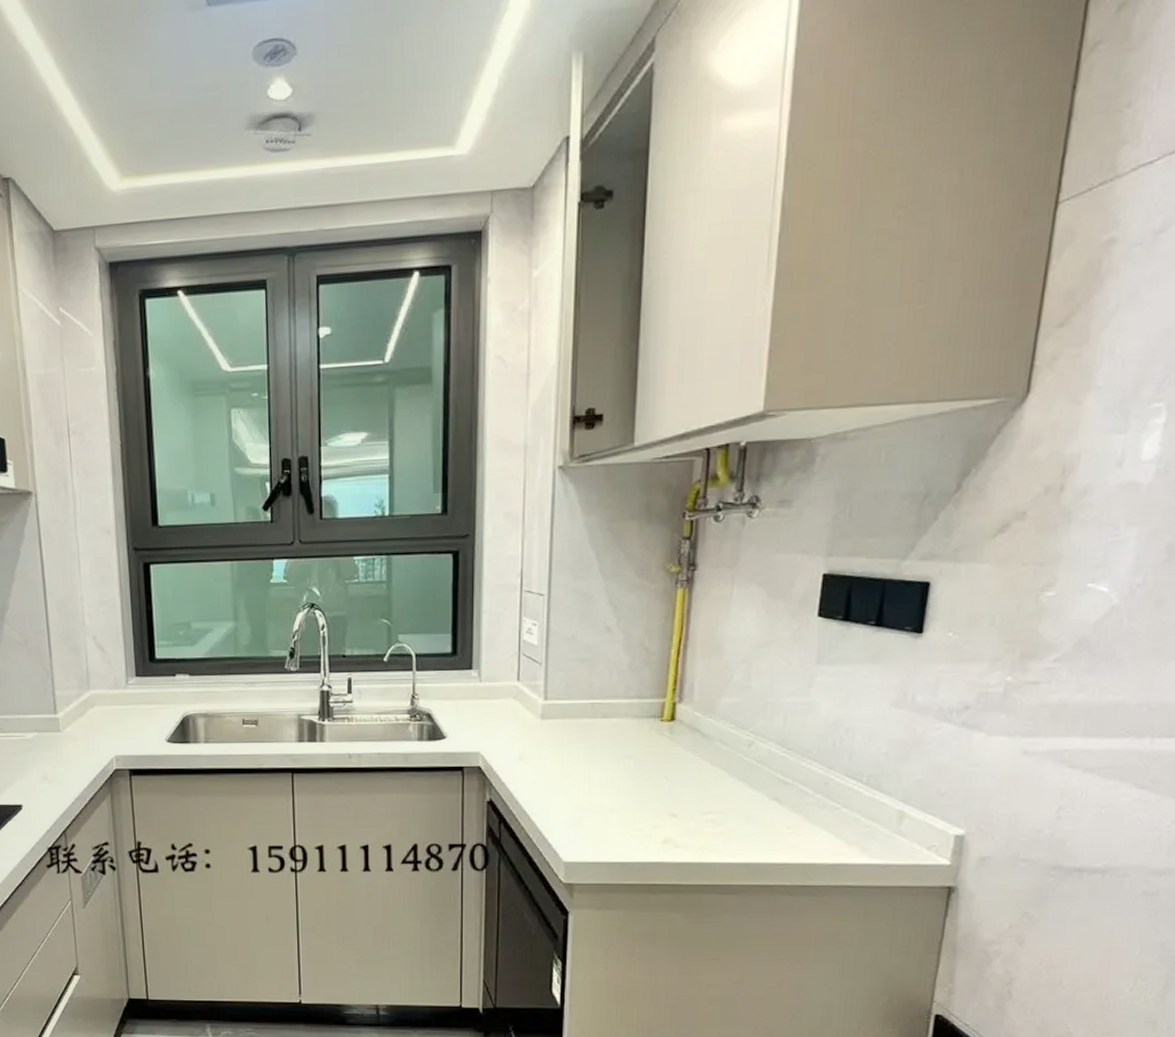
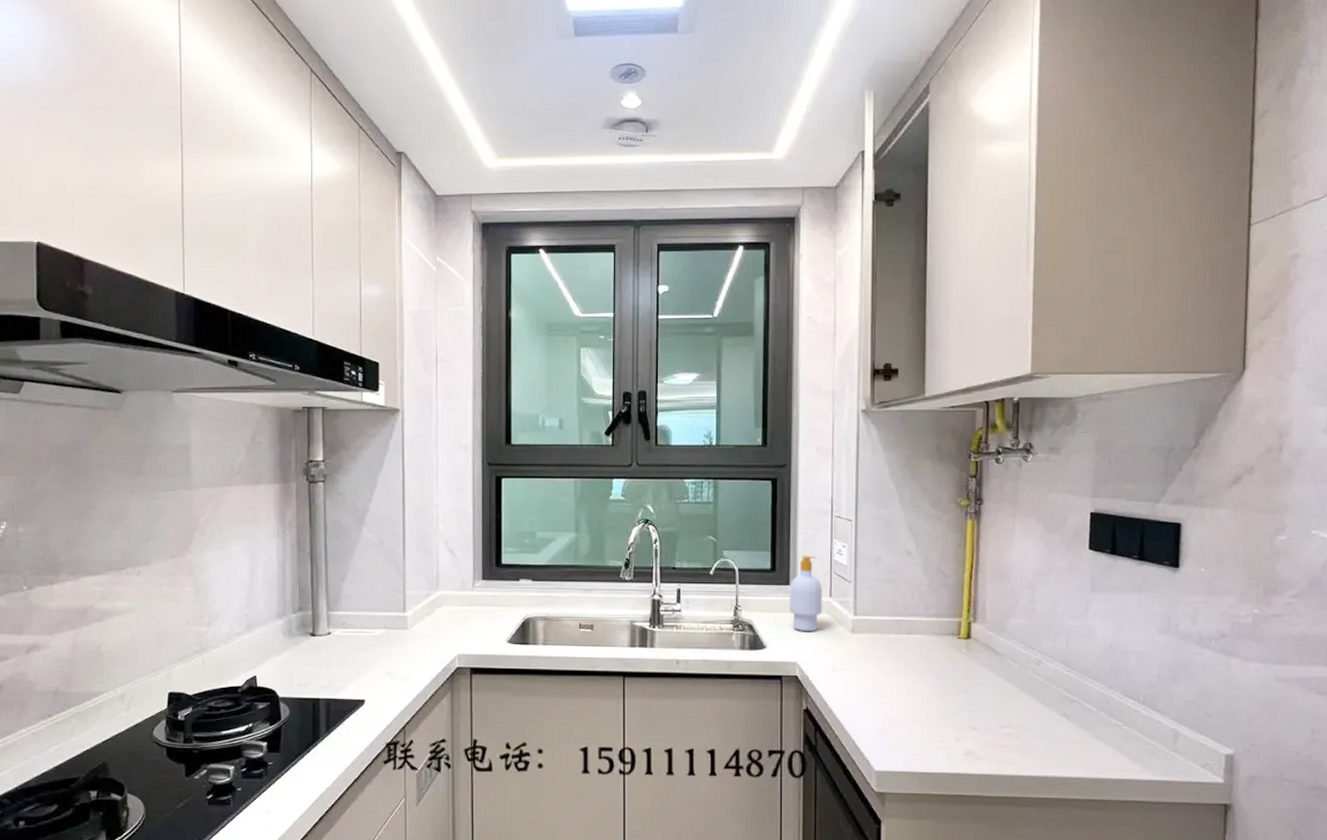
soap bottle: none [471,636,510,720] -> present [788,556,823,632]

